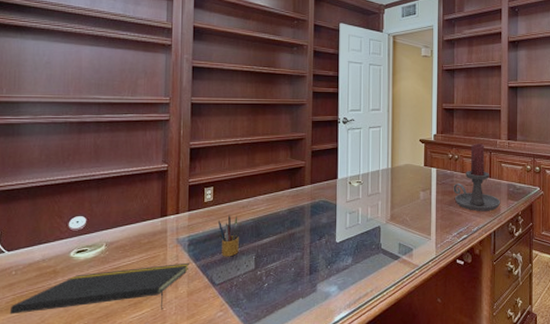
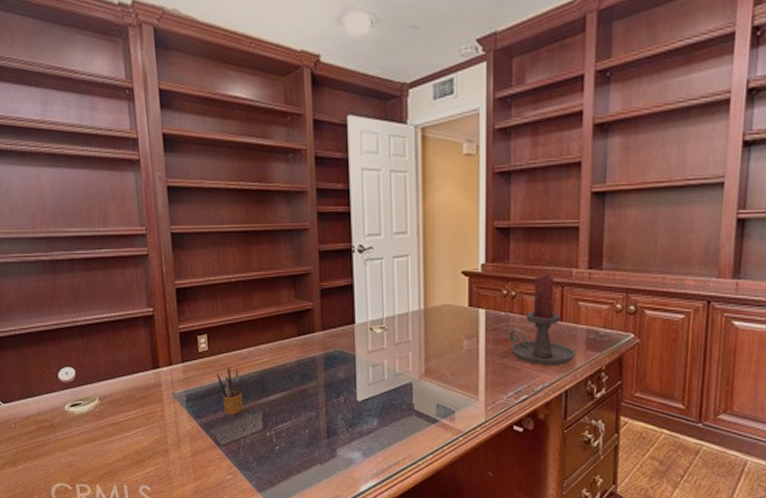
notepad: present [9,262,189,315] -> none [16,420,190,470]

